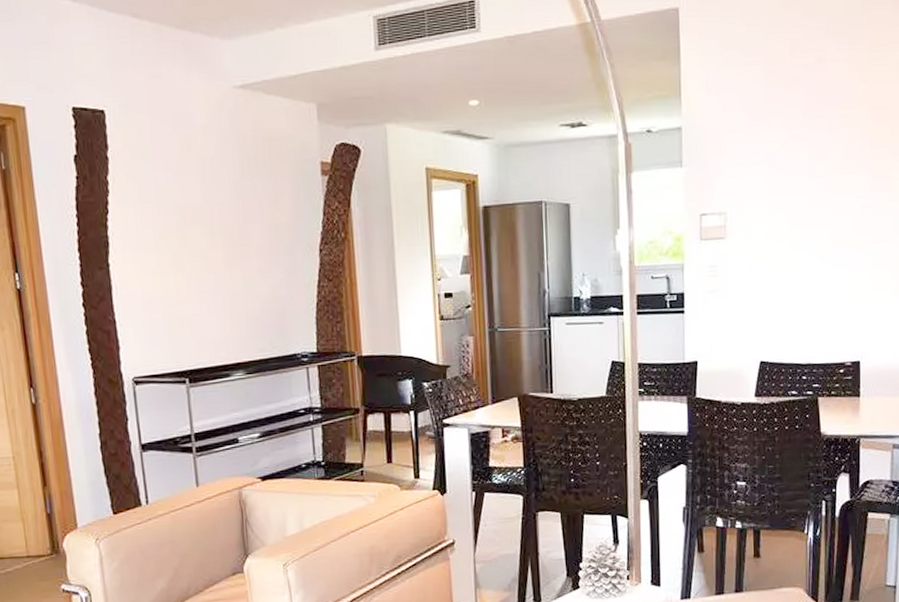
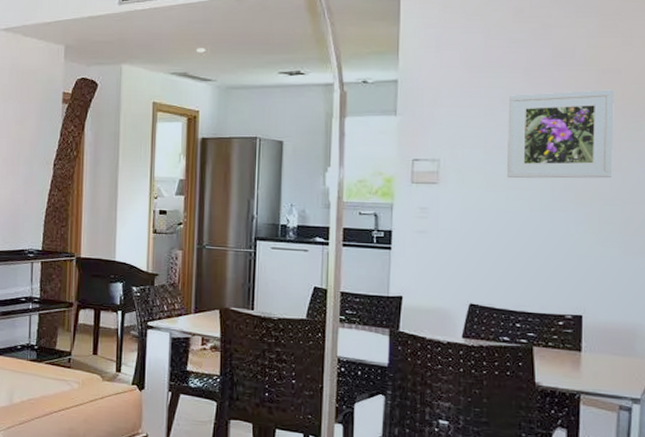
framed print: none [788,126,884,226] -> present [506,89,614,179]

